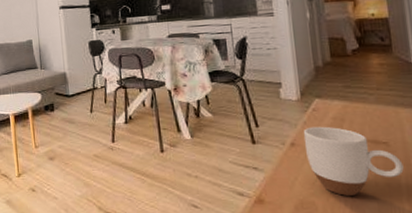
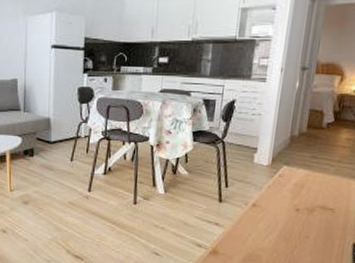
mug: present [303,126,404,196] -> none [263,190,341,252]

